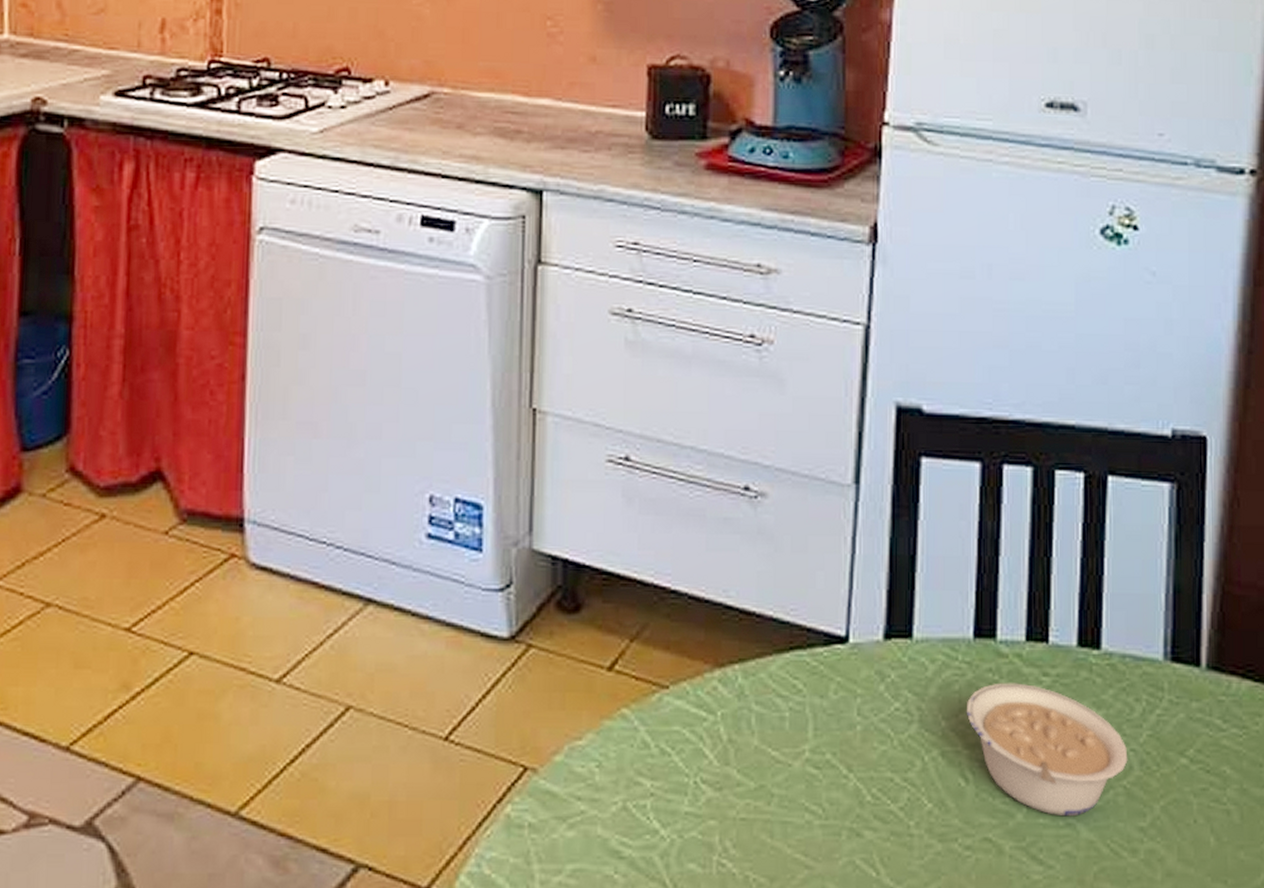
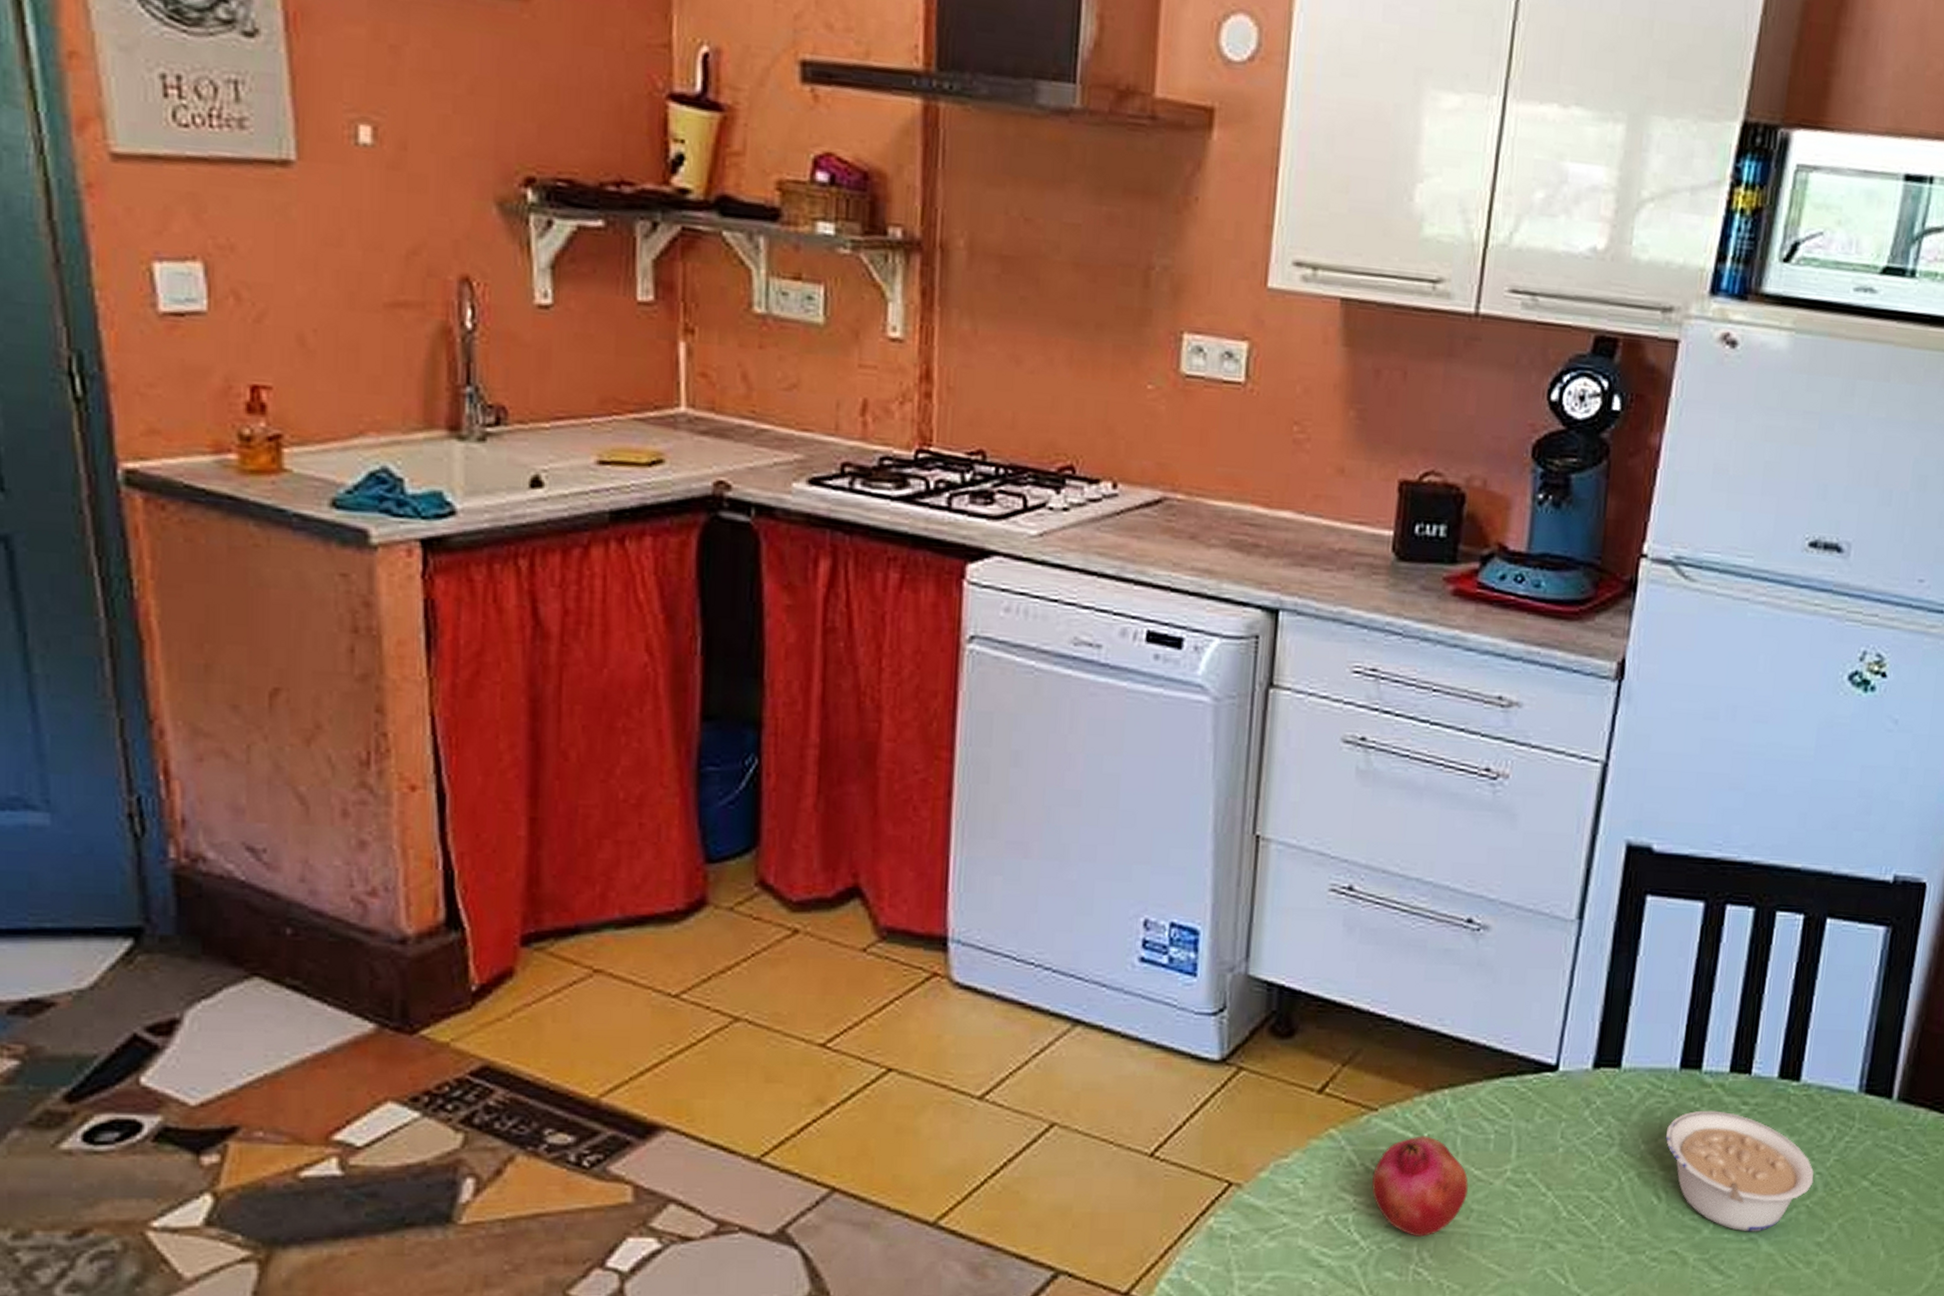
fruit: none [668,714,767,825] -> present [1372,1136,1468,1238]

